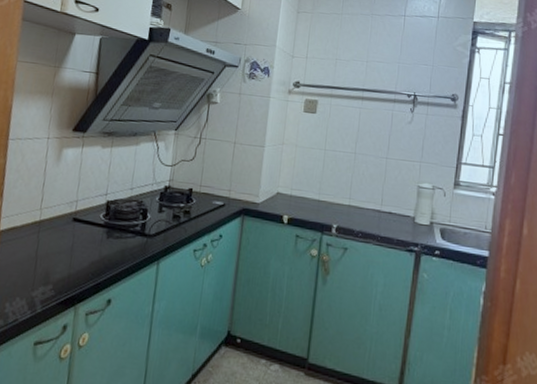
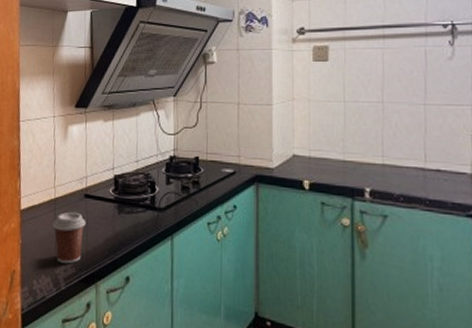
coffee cup: none [34,234,72,287] -> present [52,211,86,264]

